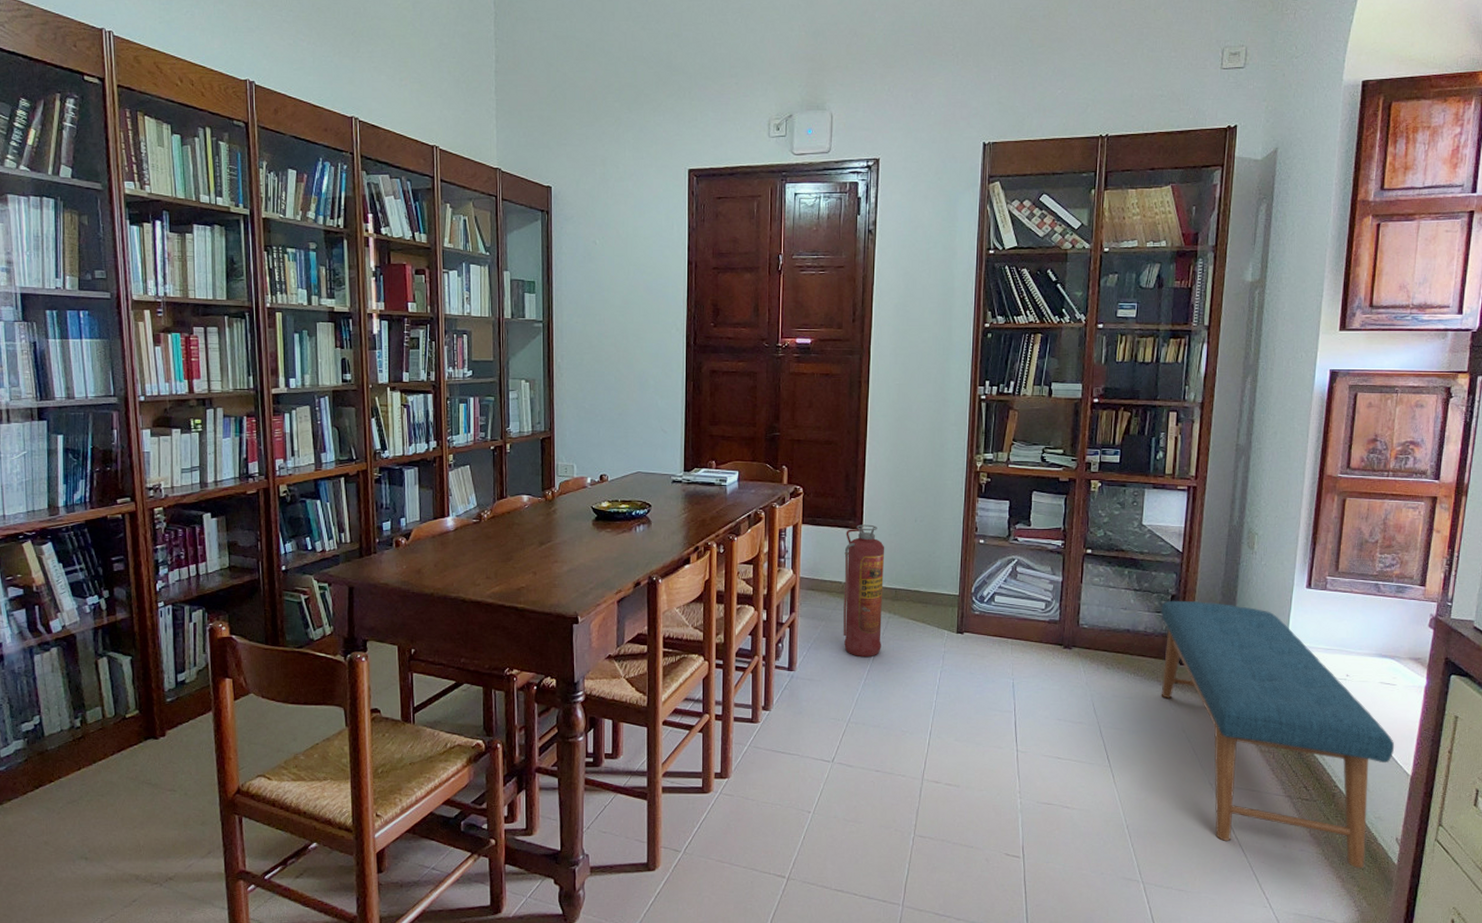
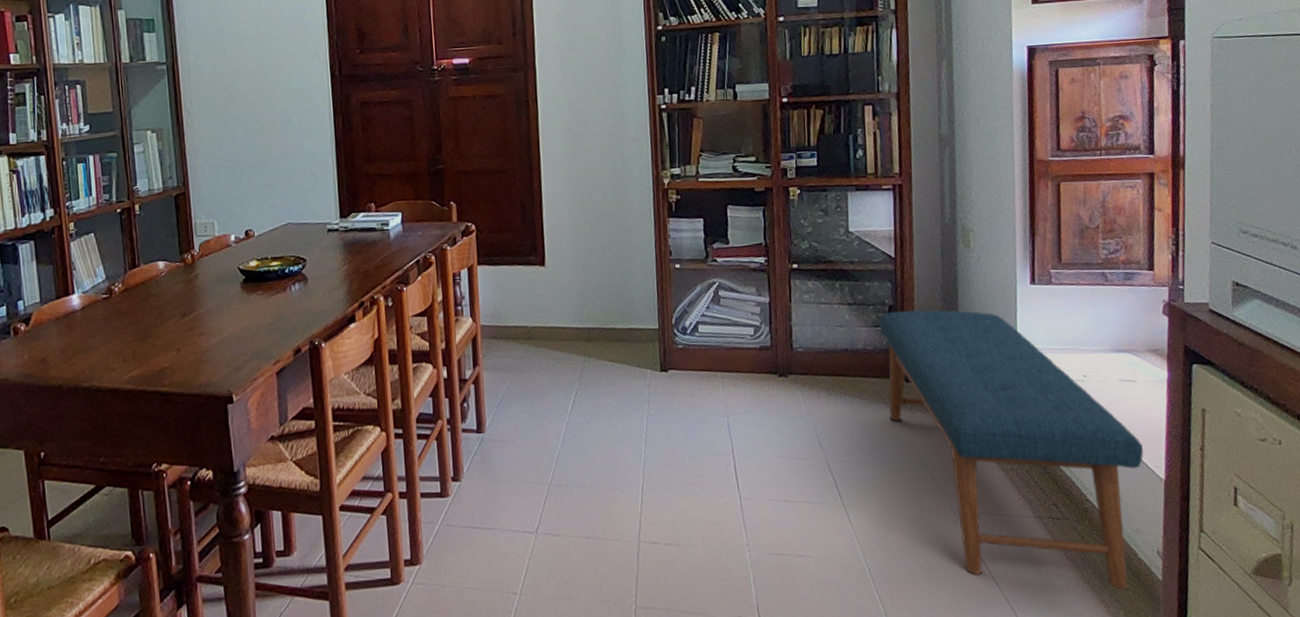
fire extinguisher: present [843,524,885,658] -> none [527,258,579,410]

